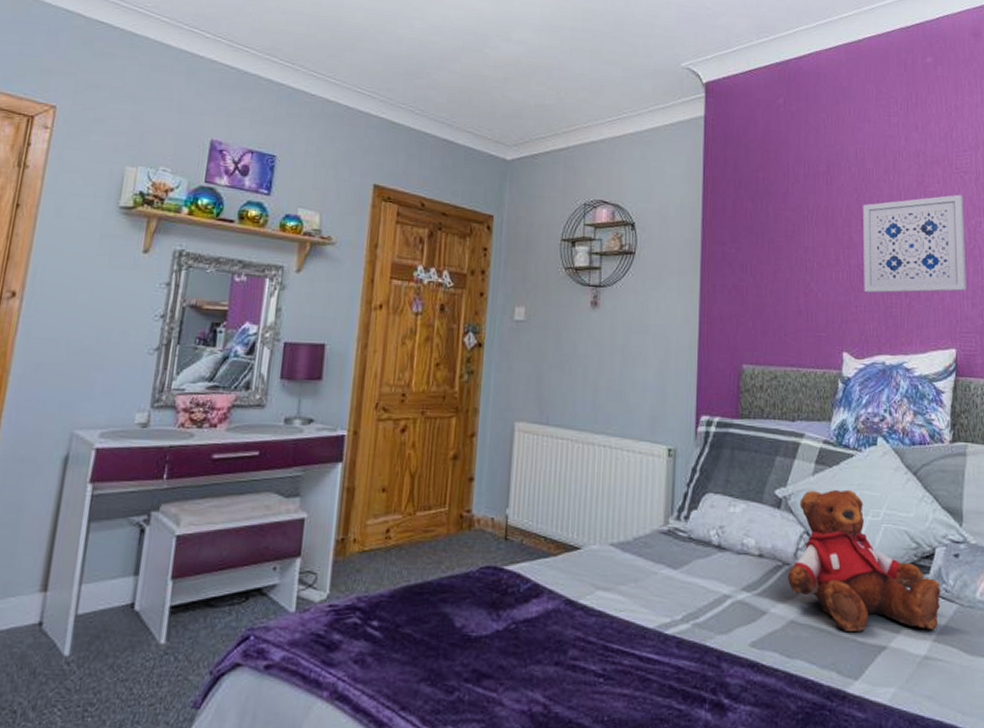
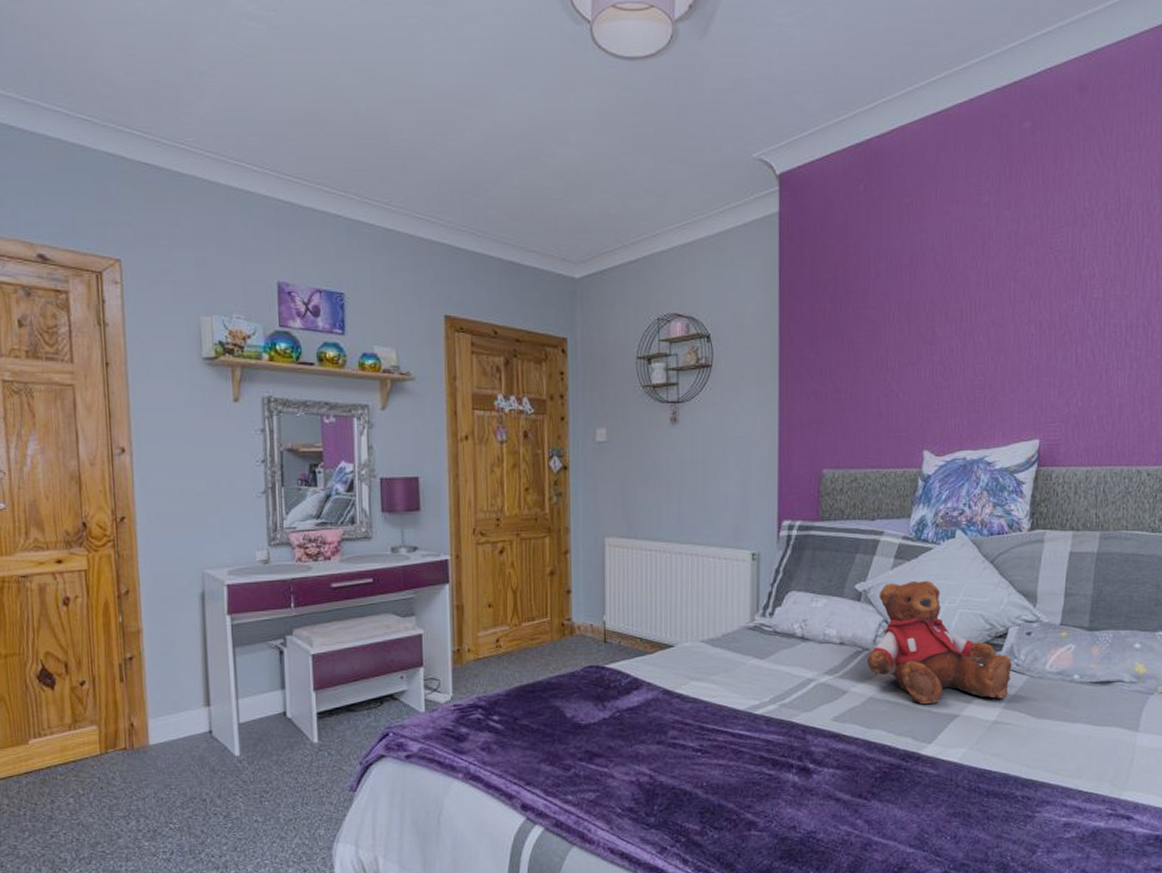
wall art: present [863,194,967,293] -> none [946,276,1057,389]

